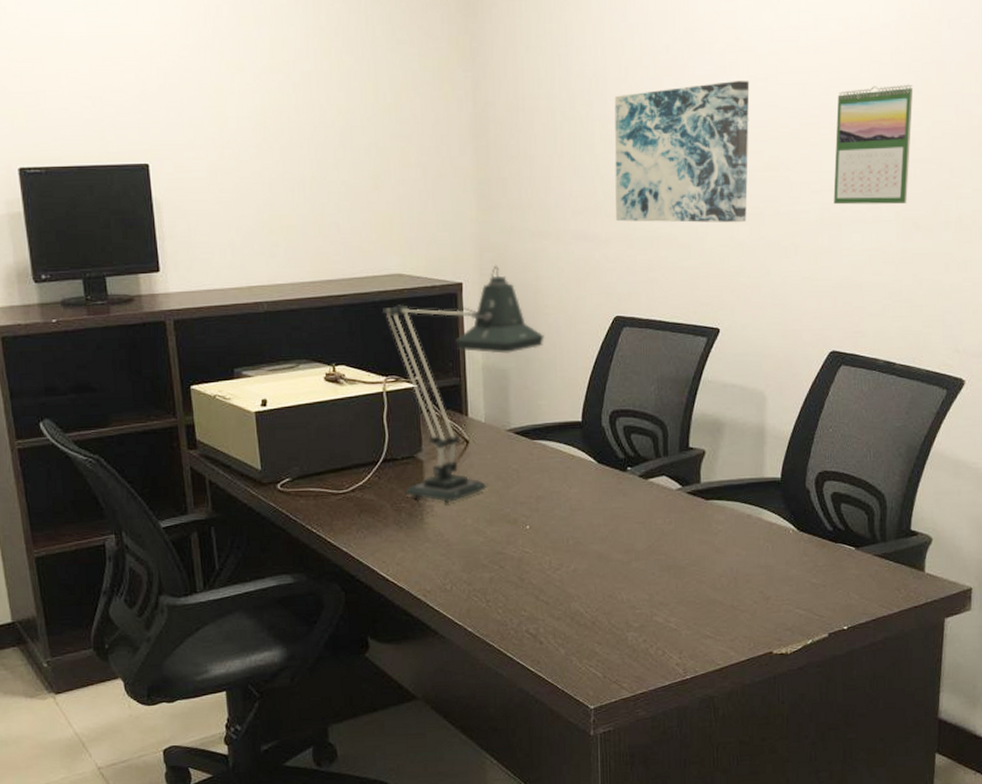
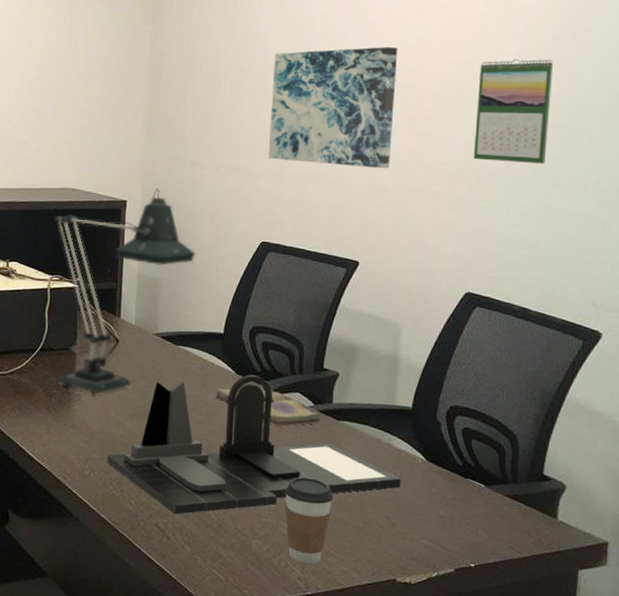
desk organizer: none [468,462,773,618] -> present [107,374,401,515]
diary: none [579,474,689,514] -> present [216,387,321,427]
coffee cup: none [658,562,707,649] -> present [285,477,334,564]

